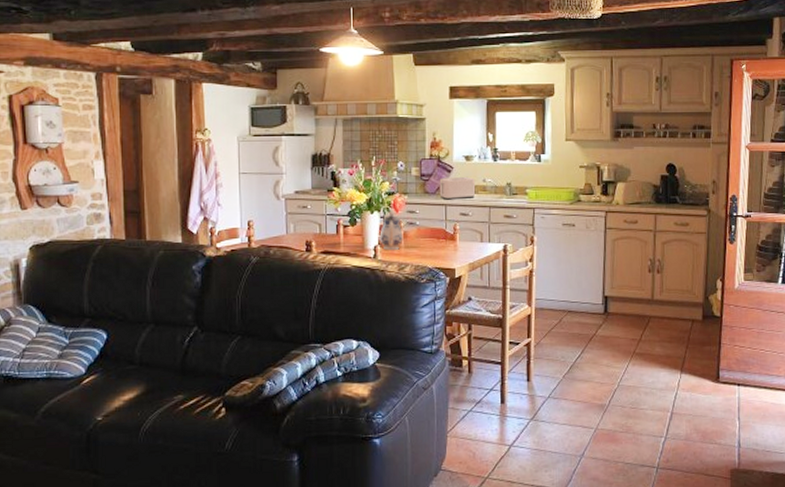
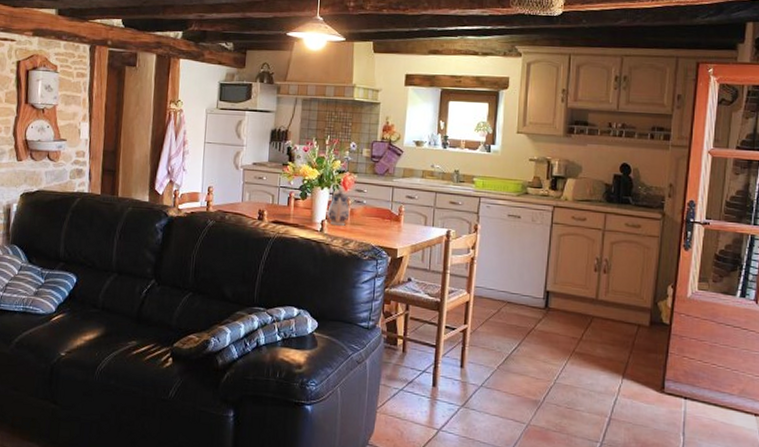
toaster: present [439,176,476,200] -> none [388,160,424,183]

